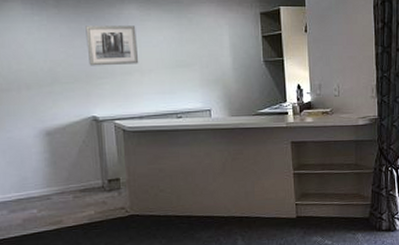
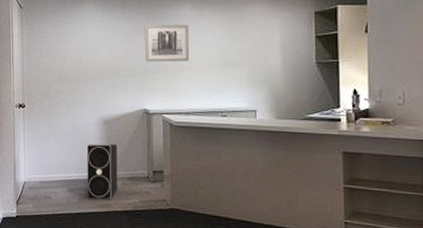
stereo: none [28,156,69,219] -> present [86,143,118,200]

